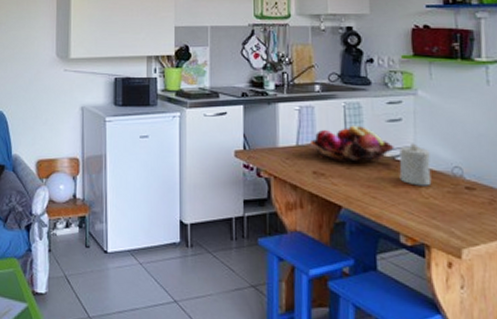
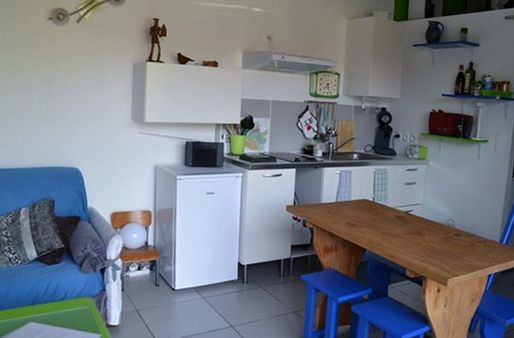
fruit basket: present [309,125,394,164] -> none [346,186,409,217]
candle: present [399,143,432,186] -> none [410,201,433,234]

